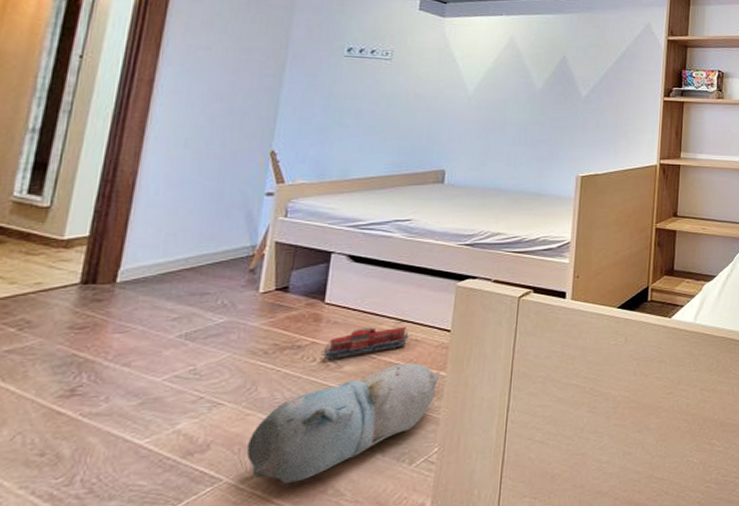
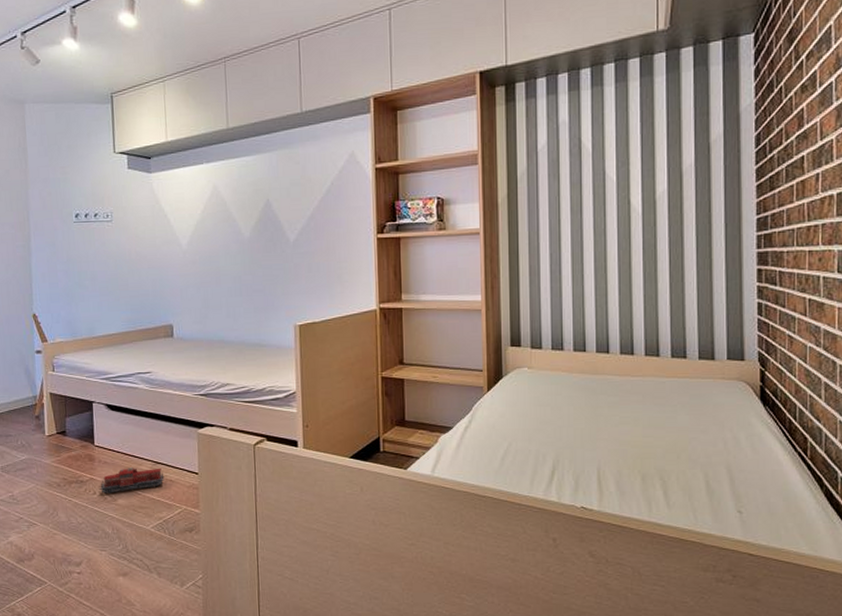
plush toy: present [247,363,441,483] -> none [59,501,195,591]

